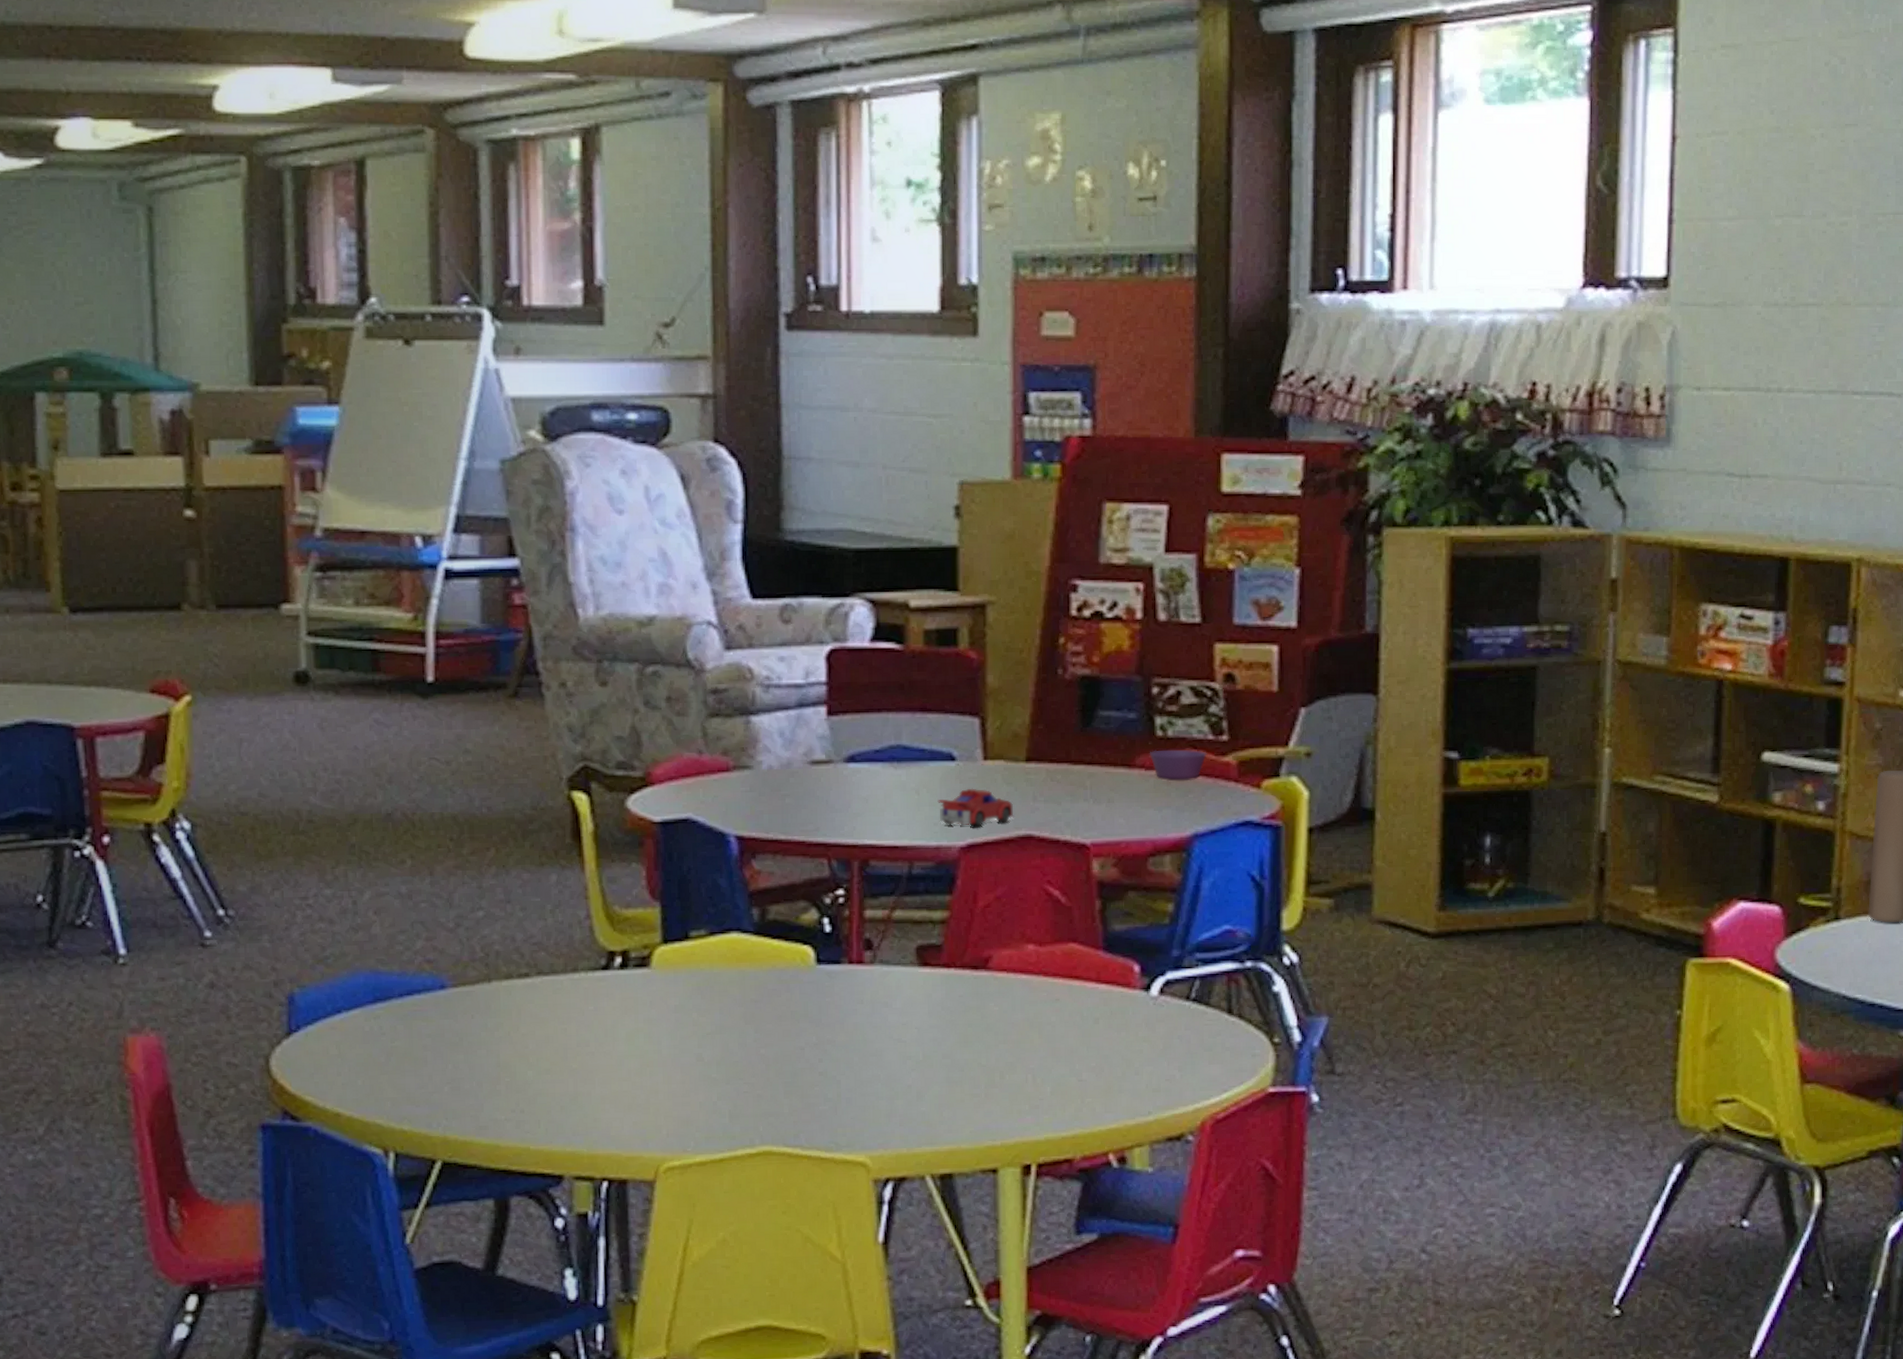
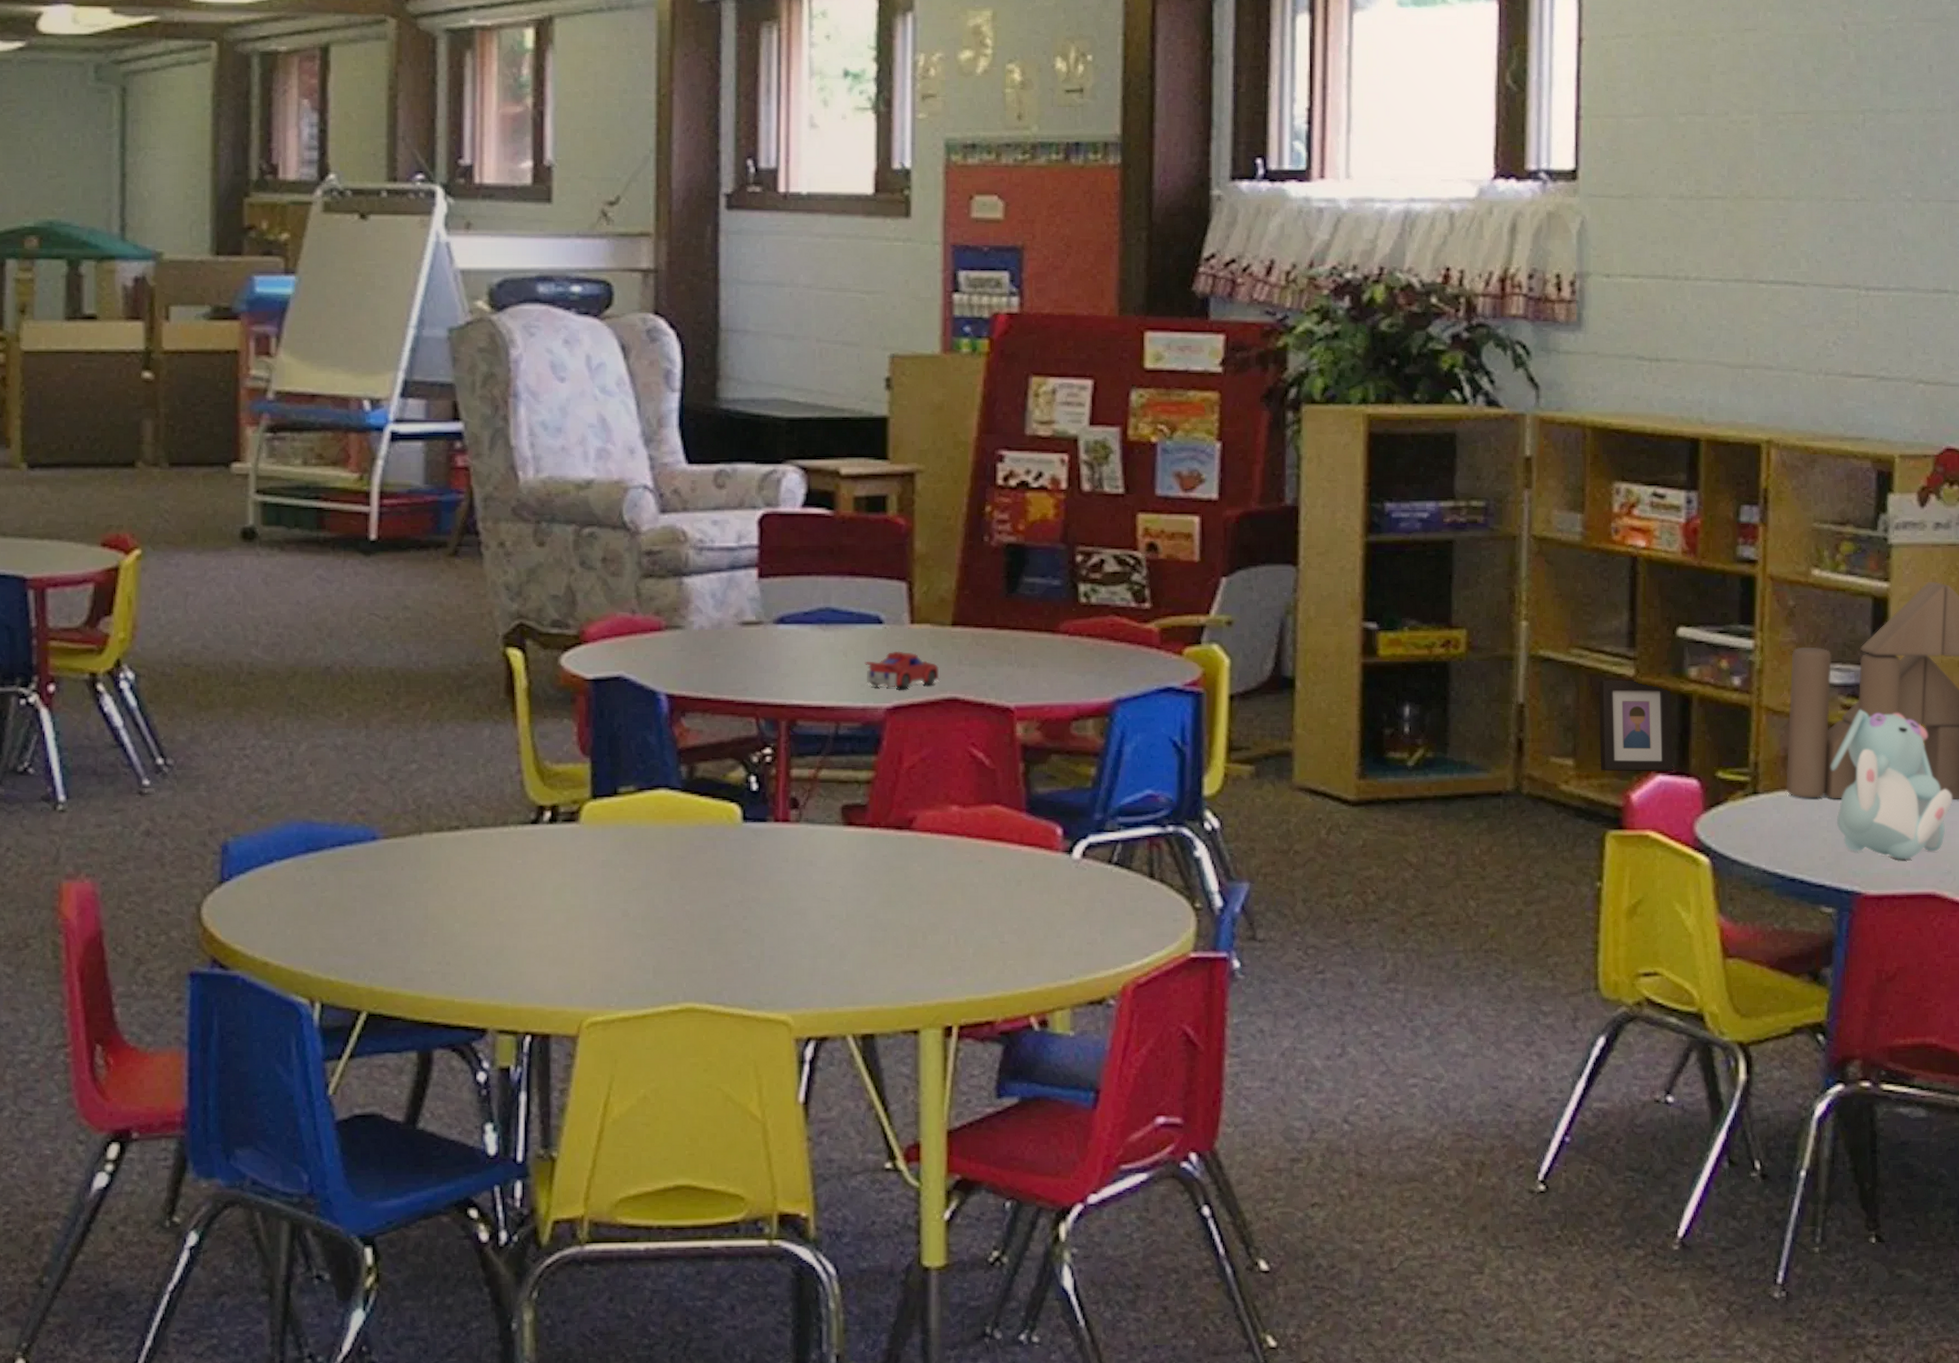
bowl: present [1149,749,1207,782] -> none [1073,616,1130,648]
picture frame: none [1681,806,1755,899] -> present [1598,680,1673,772]

